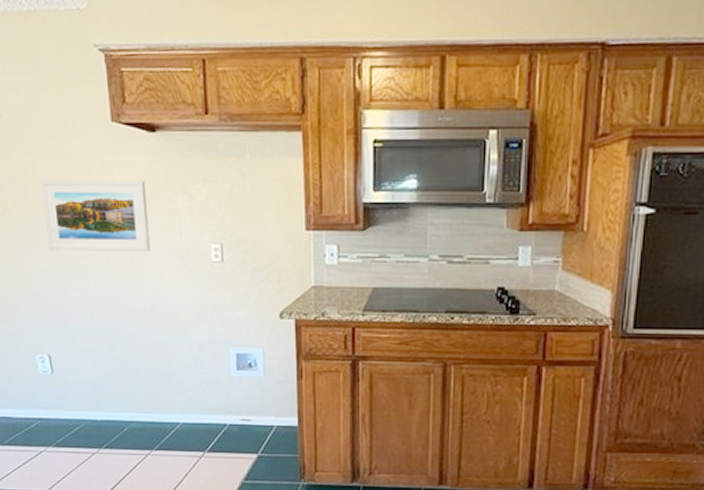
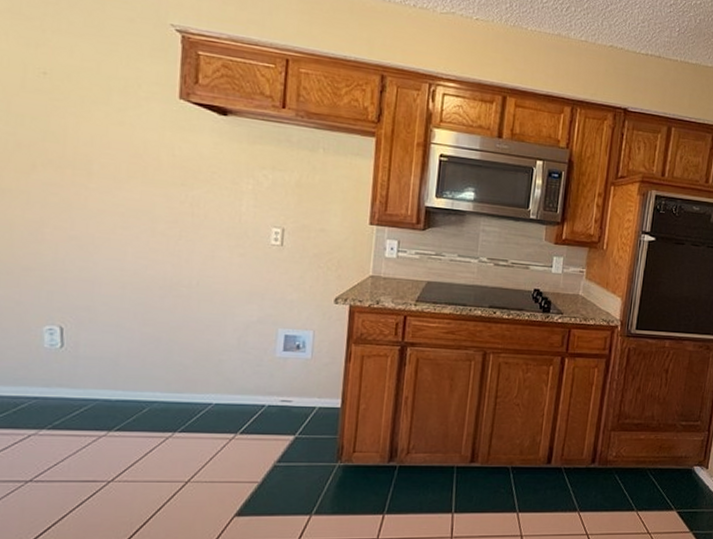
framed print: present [41,179,150,252] -> none [81,144,209,229]

